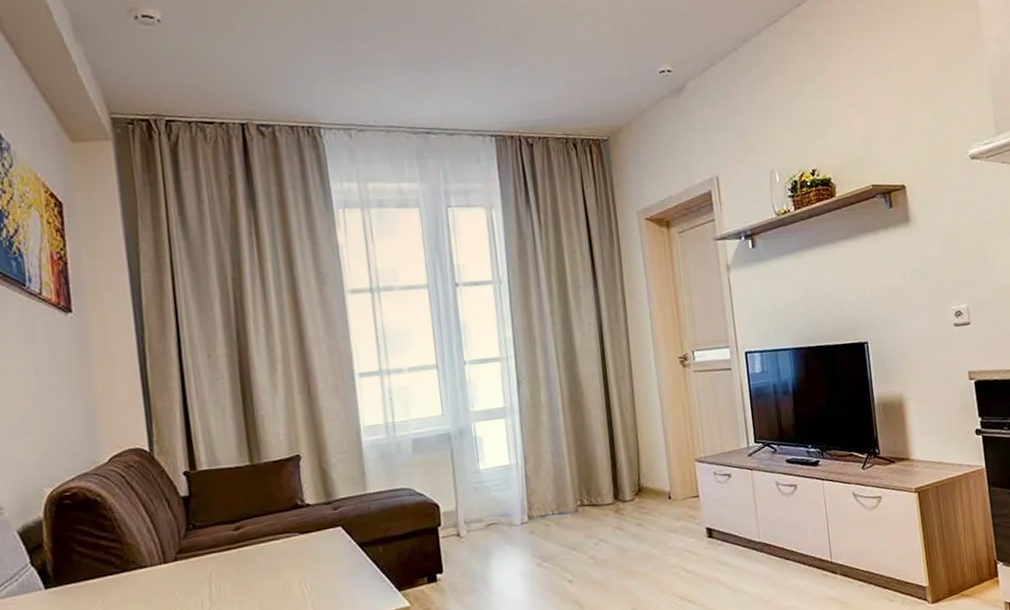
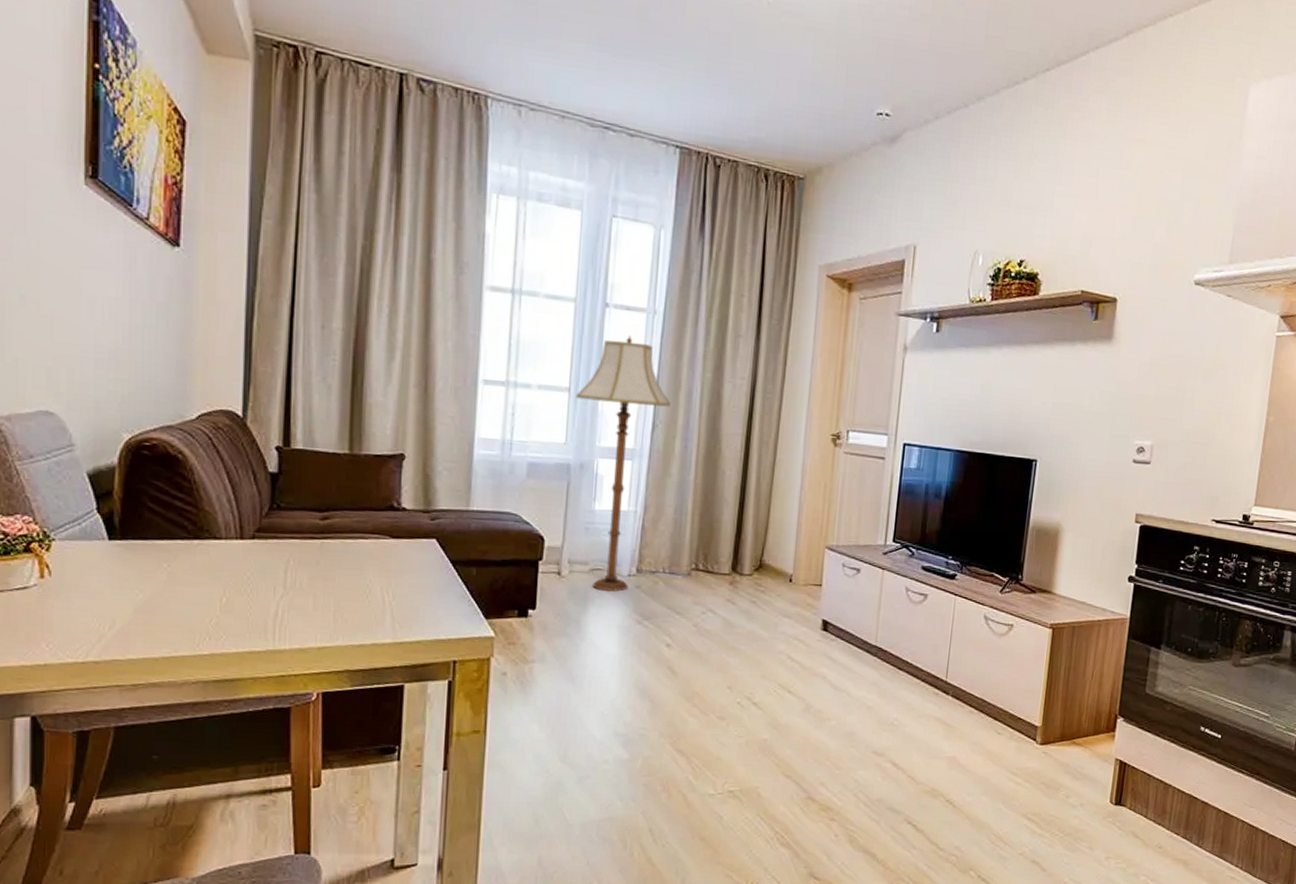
floor lamp: none [444,307,530,543] -> present [576,335,671,592]

